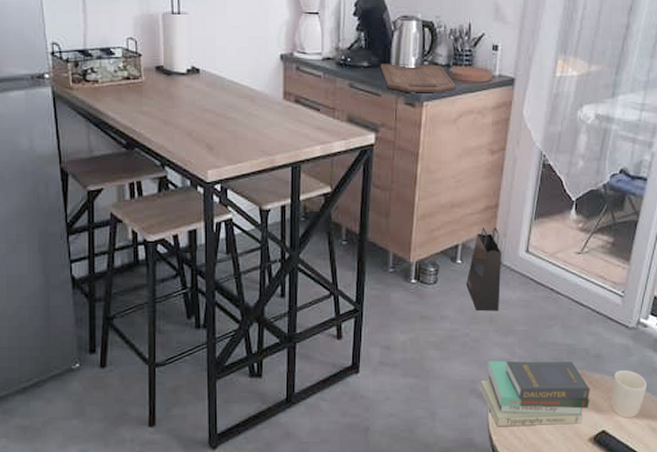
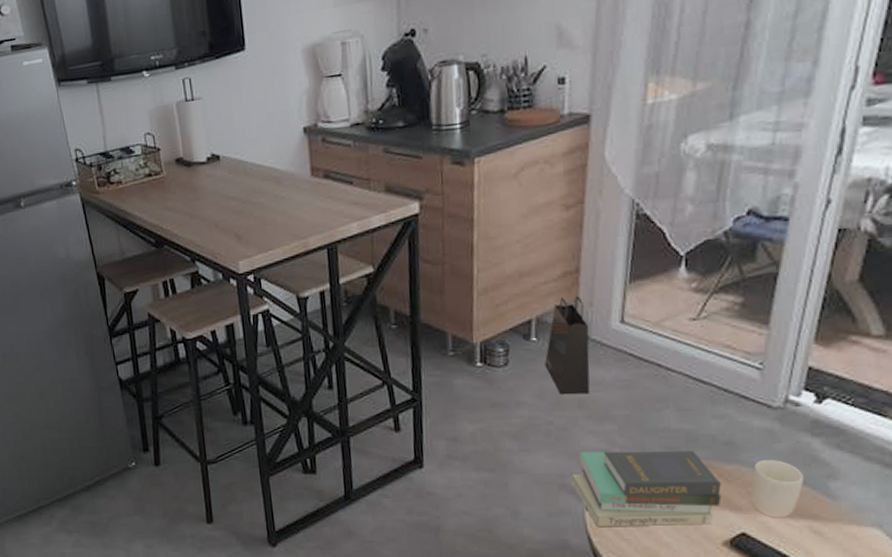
cutting board: present [380,64,456,94] -> none [418,111,514,151]

